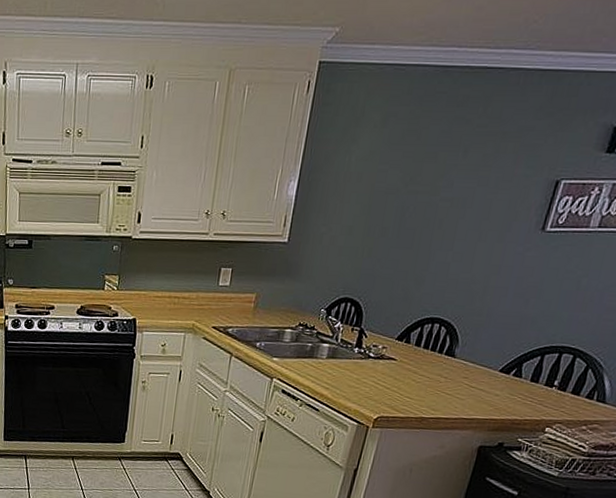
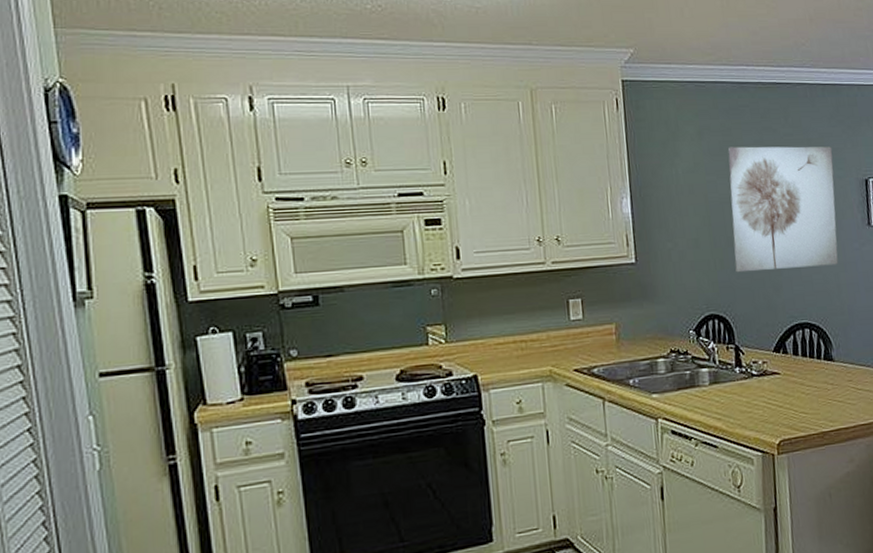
wall art: none [381,136,529,267] -> present [728,146,839,273]

